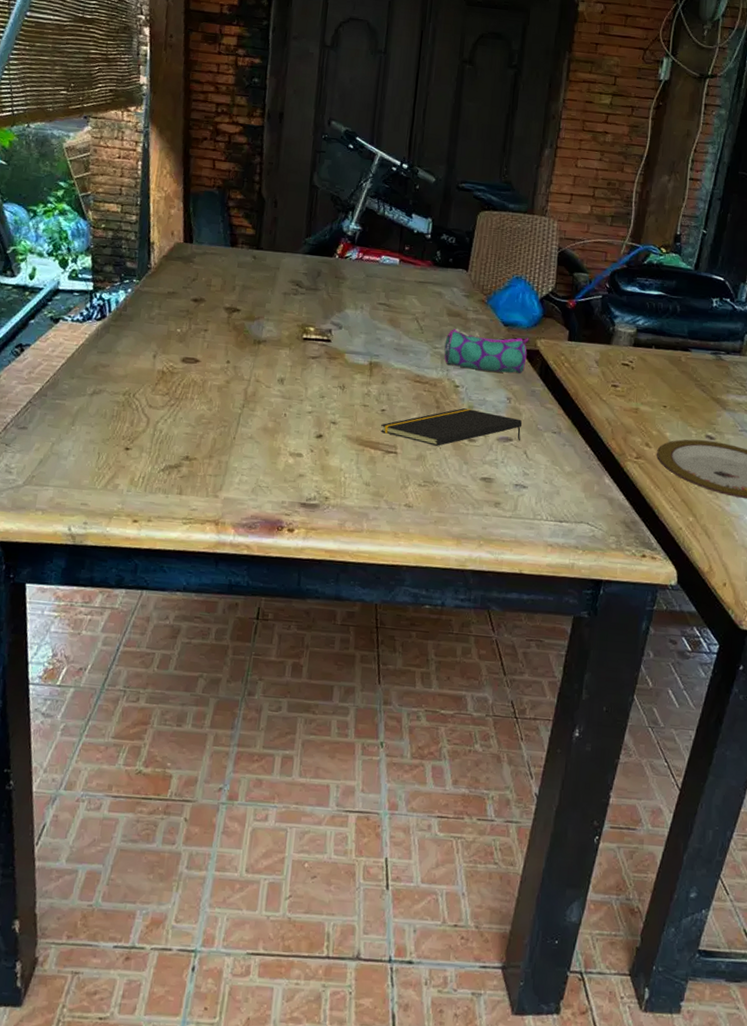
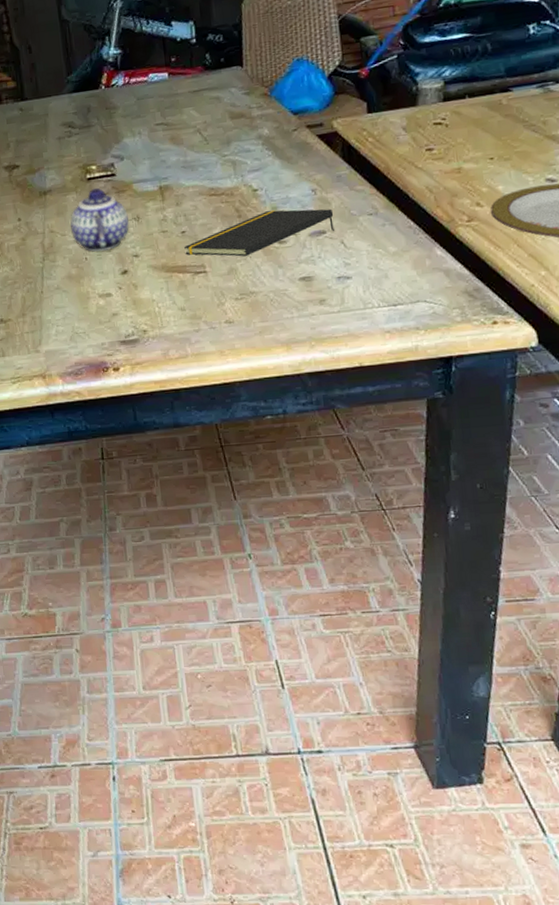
teapot: none [276,349,335,412] -> present [70,187,130,252]
pencil case: present [444,328,529,374] -> none [233,121,326,170]

